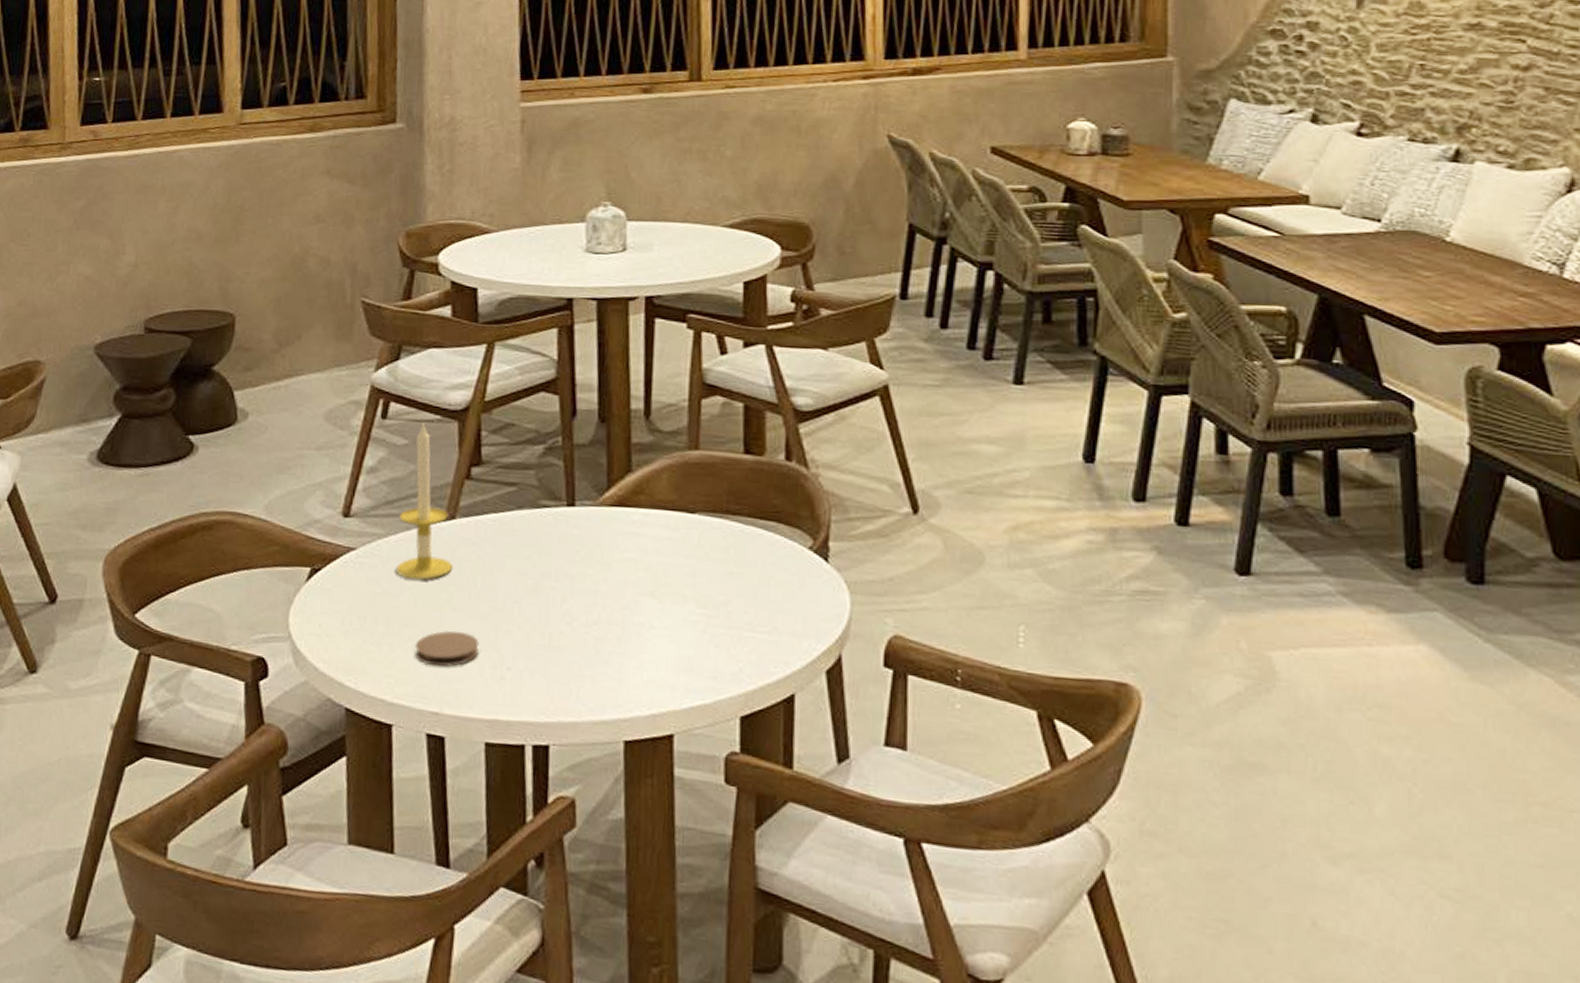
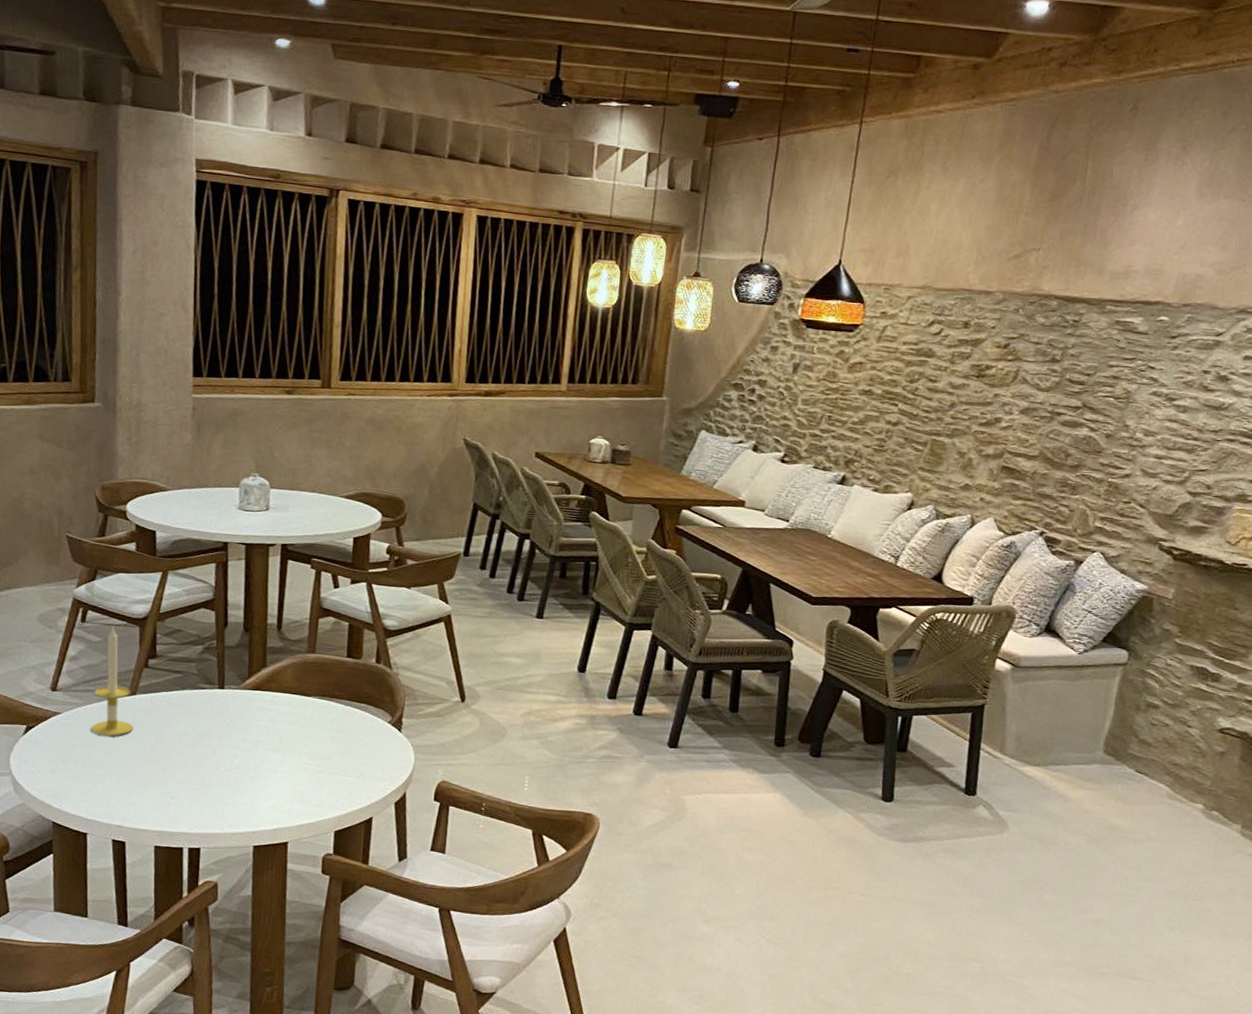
coaster: present [415,630,479,667] -> none [104,771,152,796]

